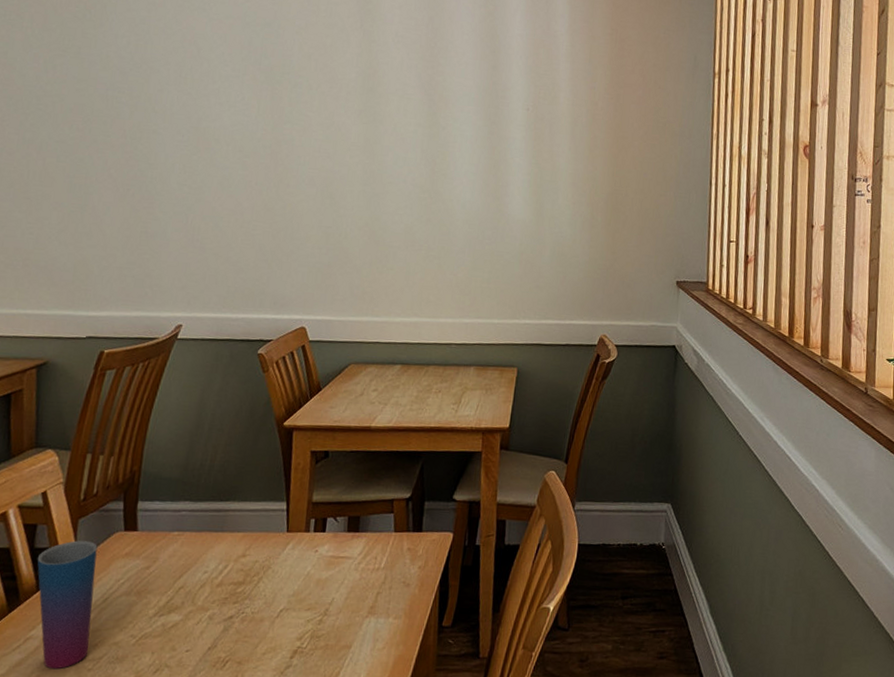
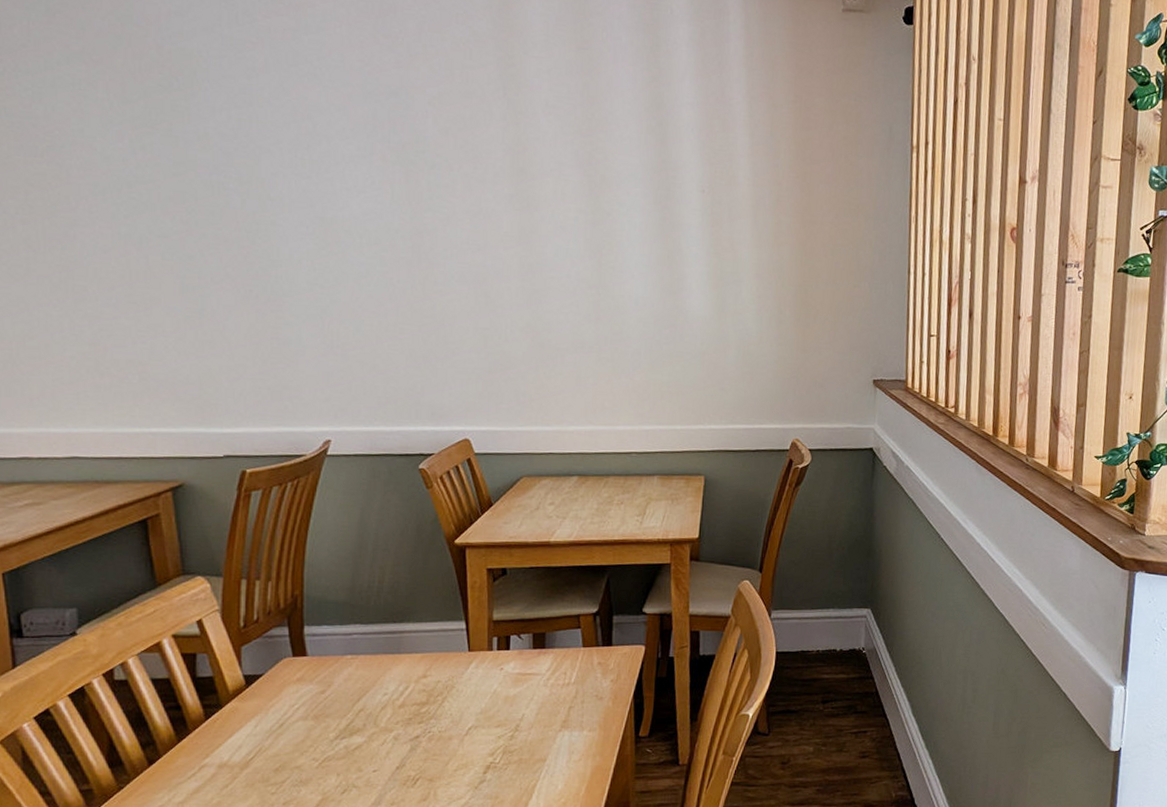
cup: present [37,540,98,669] -> none [201,668,270,795]

